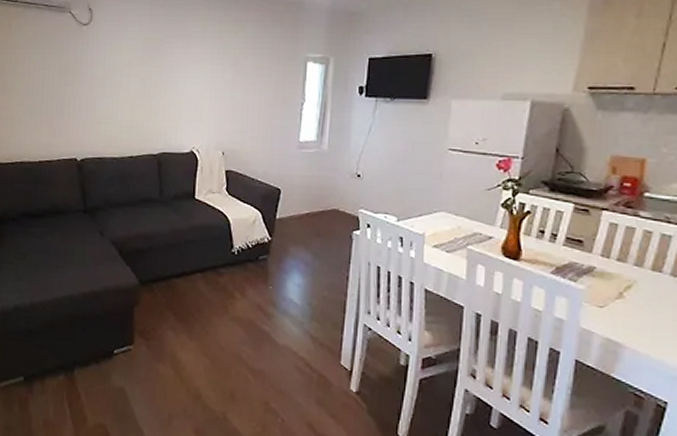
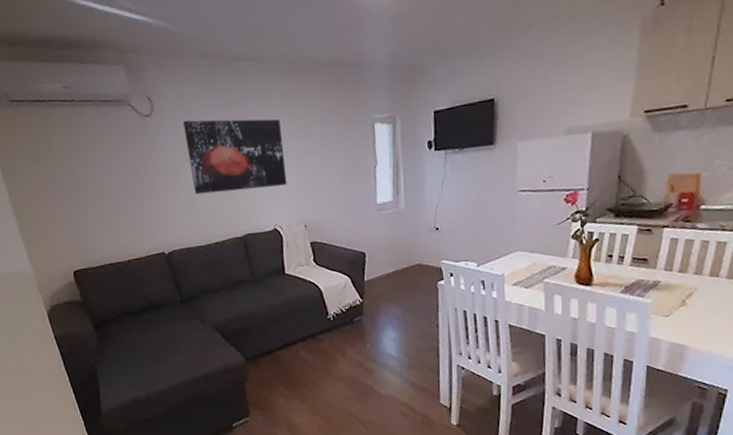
wall art: none [117,33,214,109] -> present [183,118,287,195]

